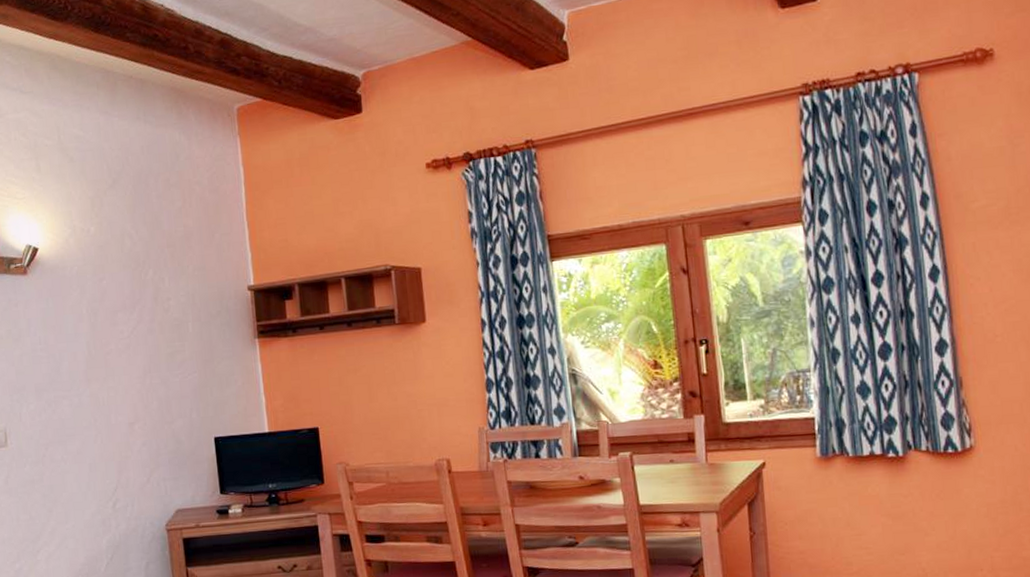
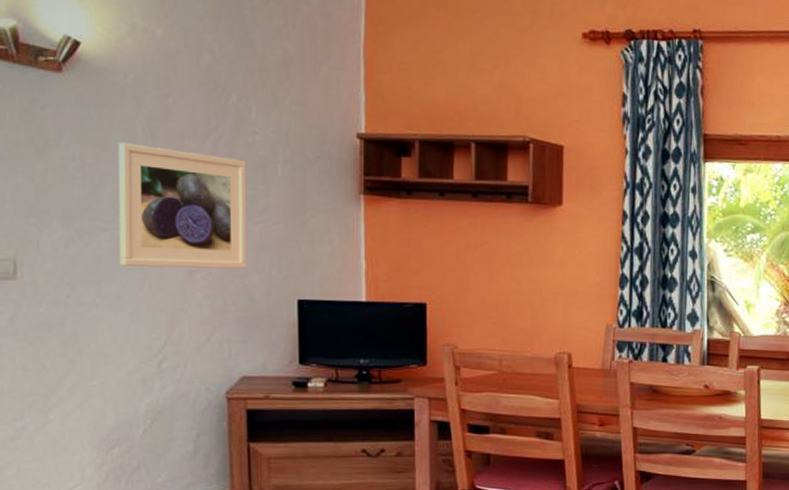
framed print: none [70,323,172,425] -> present [118,142,247,269]

